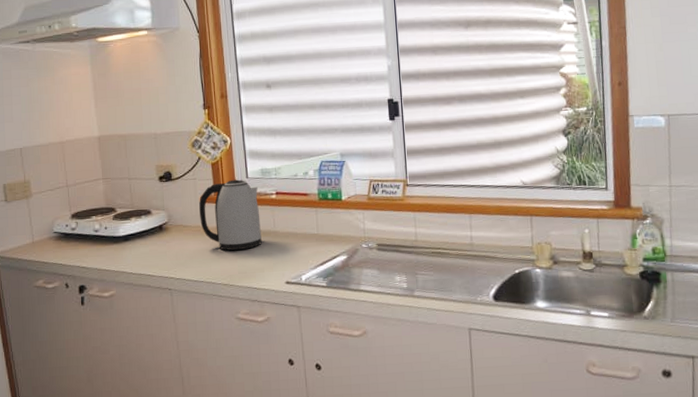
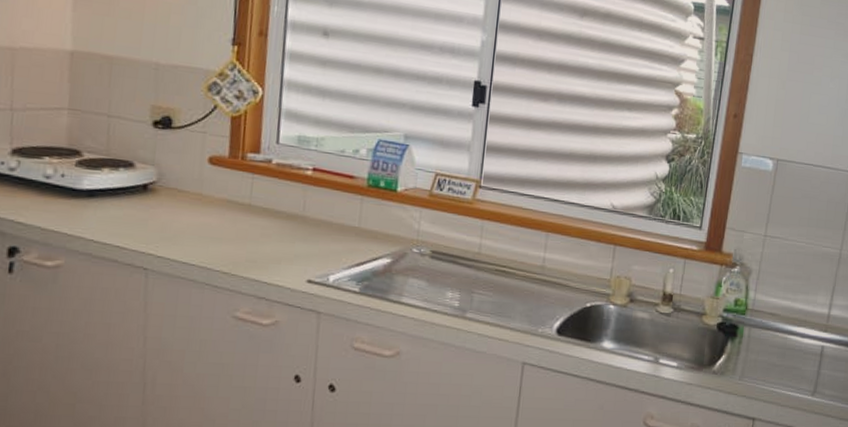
kettle: present [199,179,262,251] -> none [203,142,290,233]

